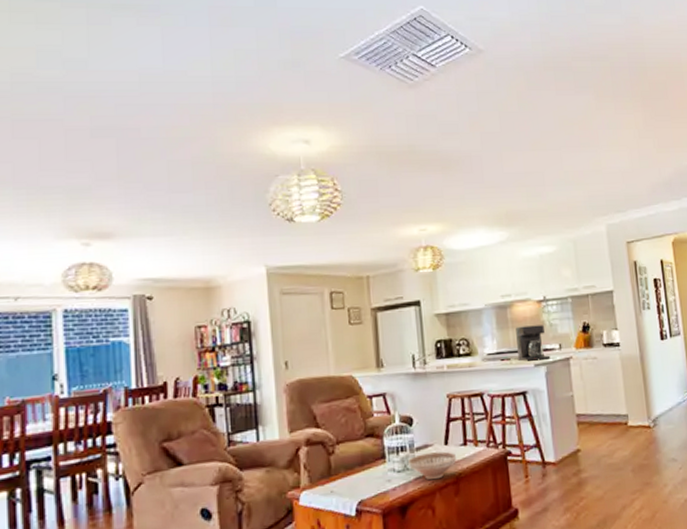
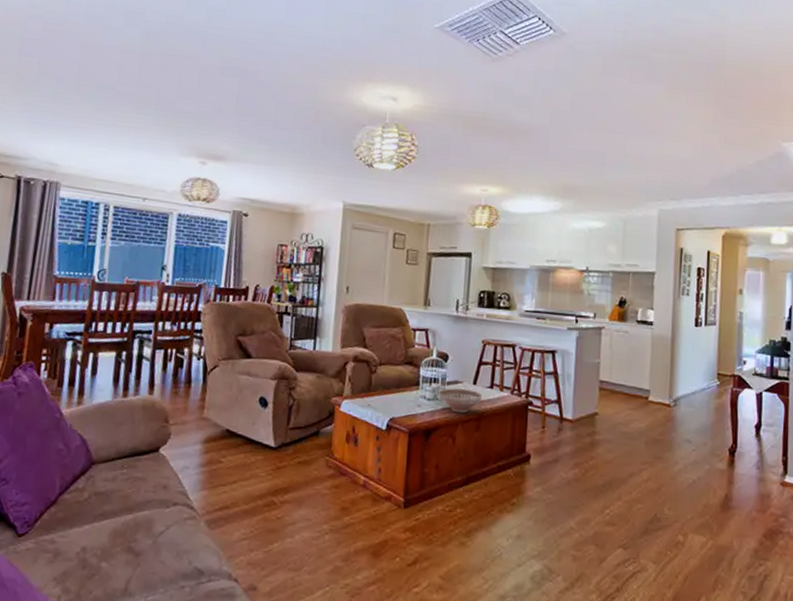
coffee maker: present [515,325,551,362] -> none [552,291,584,326]

